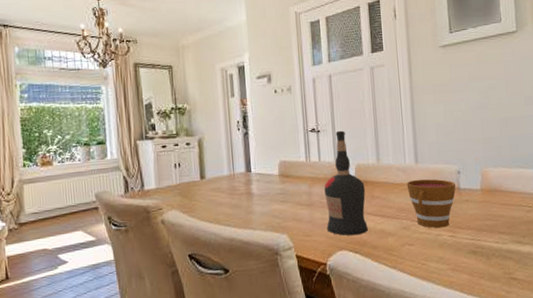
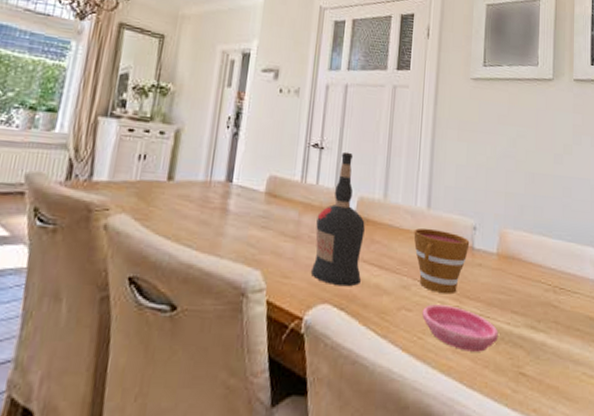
saucer: none [422,236,490,269] -> present [422,304,499,352]

